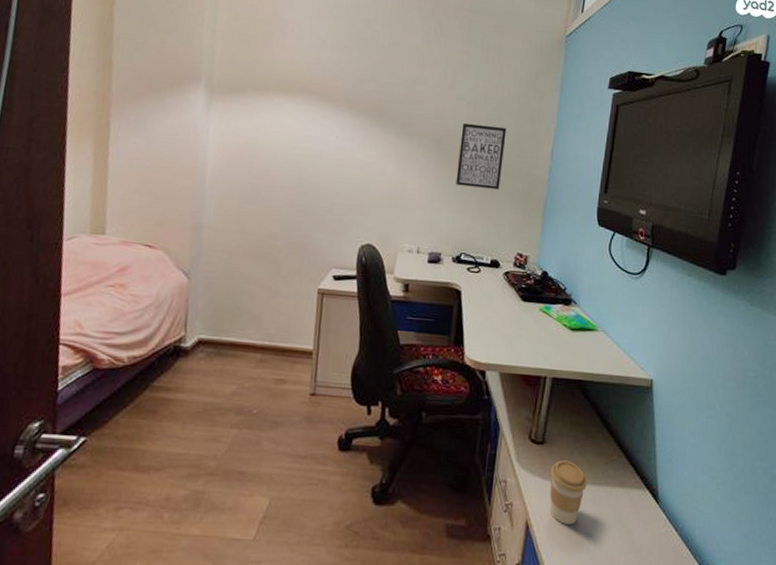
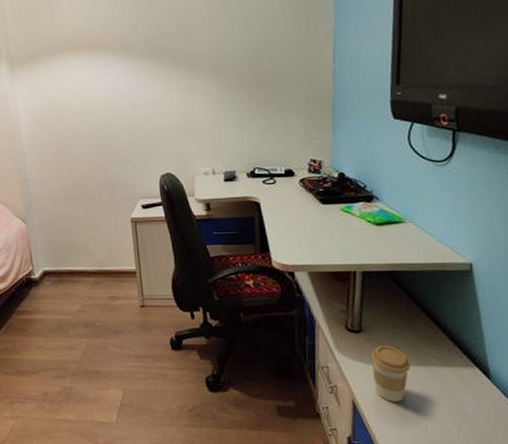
wall art: present [455,123,507,190] -> none [237,39,284,105]

